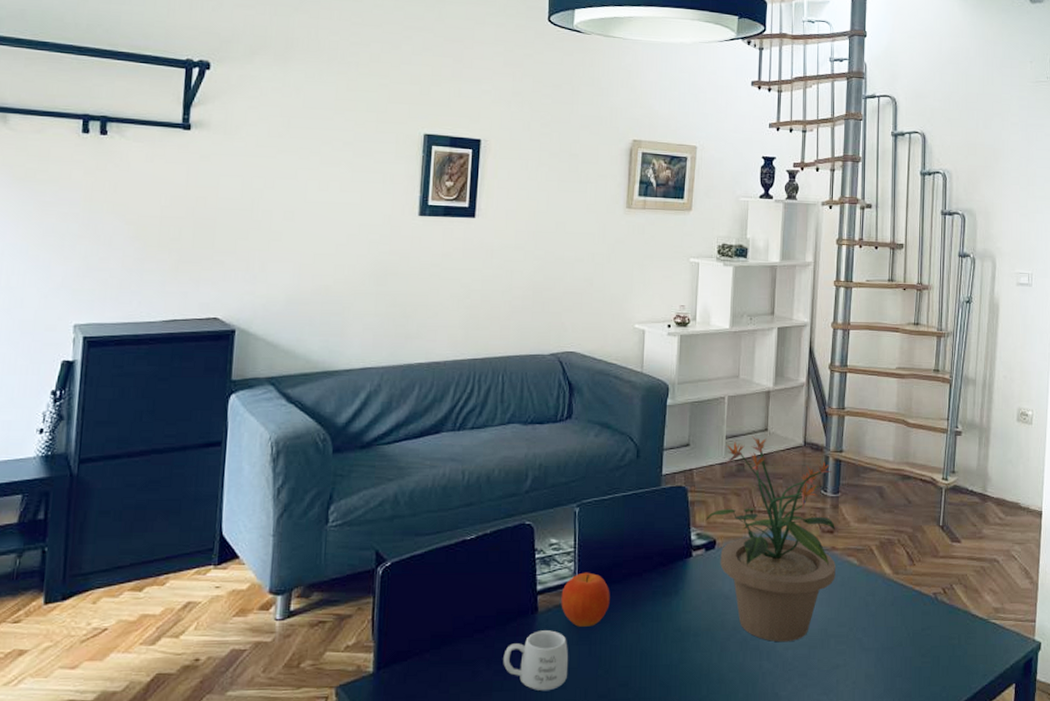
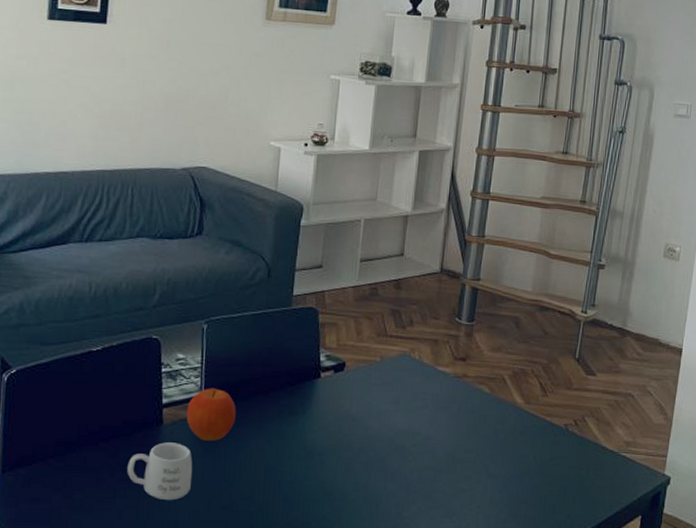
potted plant: present [705,436,836,642] -> none [335,260,468,465]

